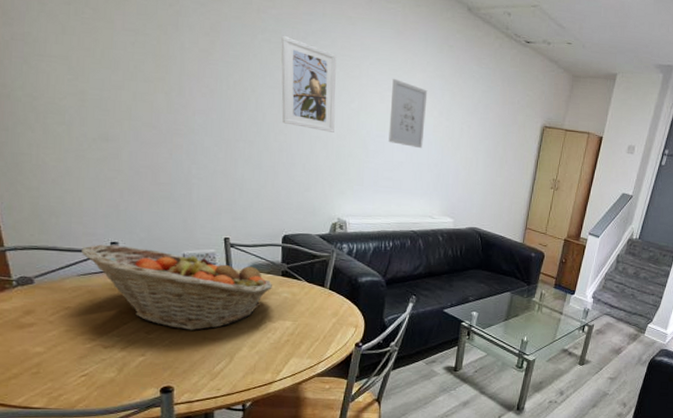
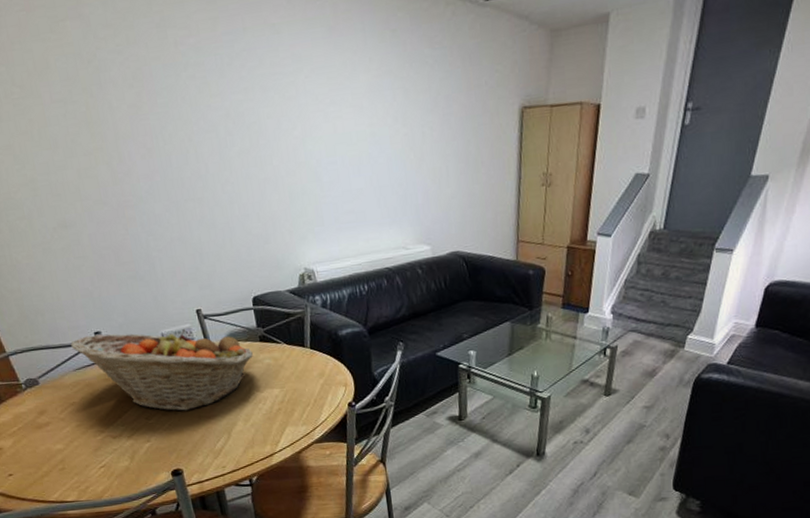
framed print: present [281,35,337,133] -> none [205,66,282,171]
wall art: present [388,78,428,149] -> none [334,88,382,169]

